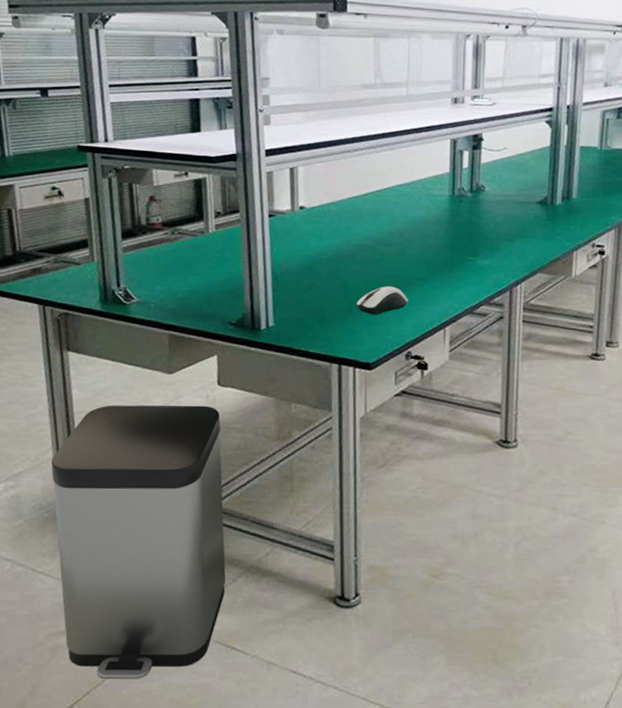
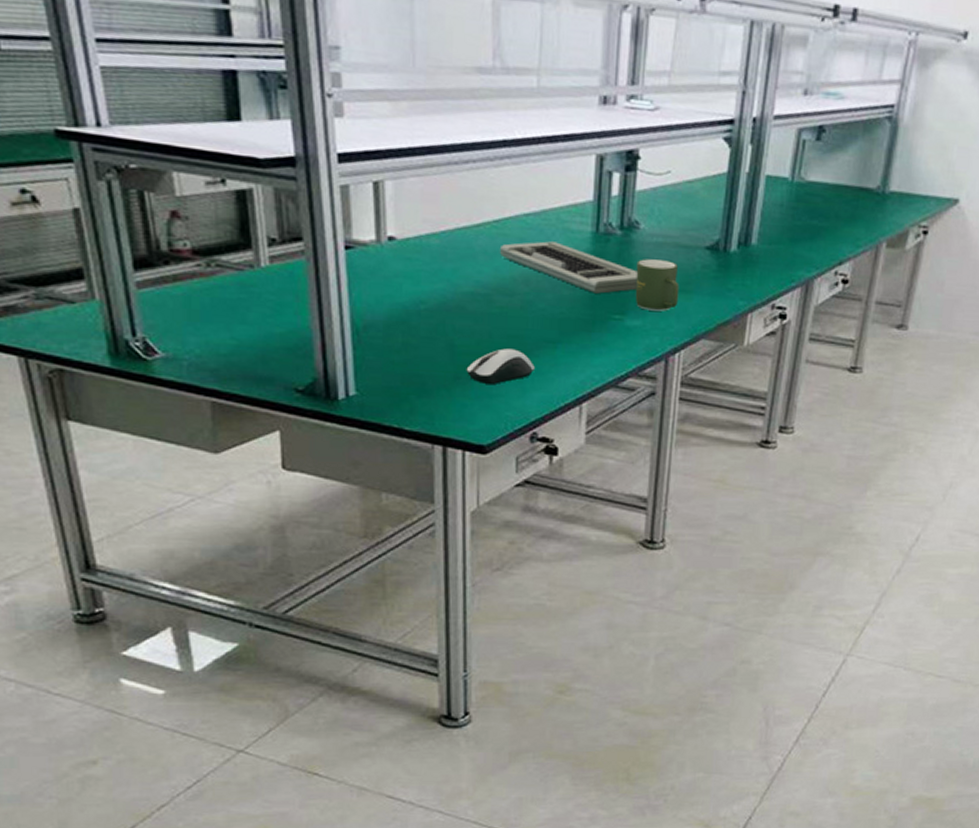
pedal bin: present [51,405,226,679] -> none [58,491,302,811]
computer keyboard: none [380,204,485,241] -> present [499,241,638,294]
mug: none [484,213,518,253] -> present [635,259,680,311]

